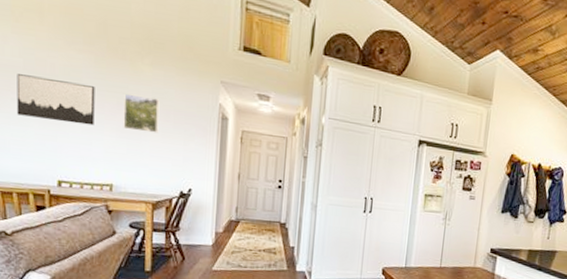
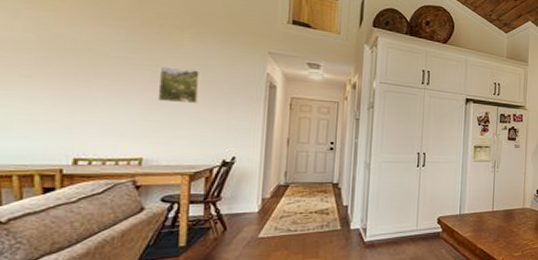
wall art: present [16,74,95,126] -> none [24,50,125,99]

